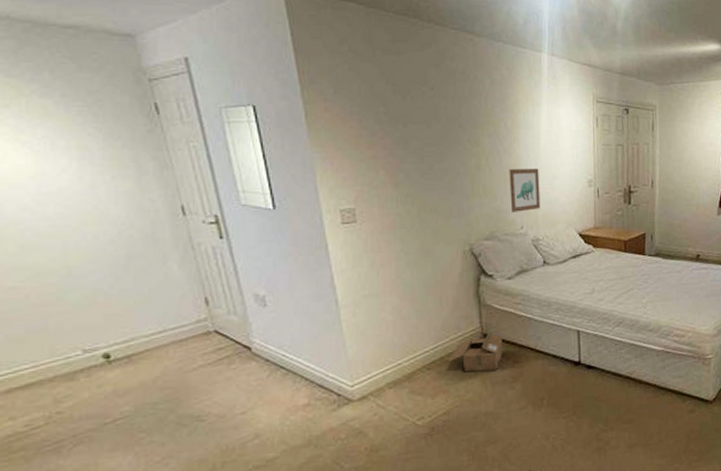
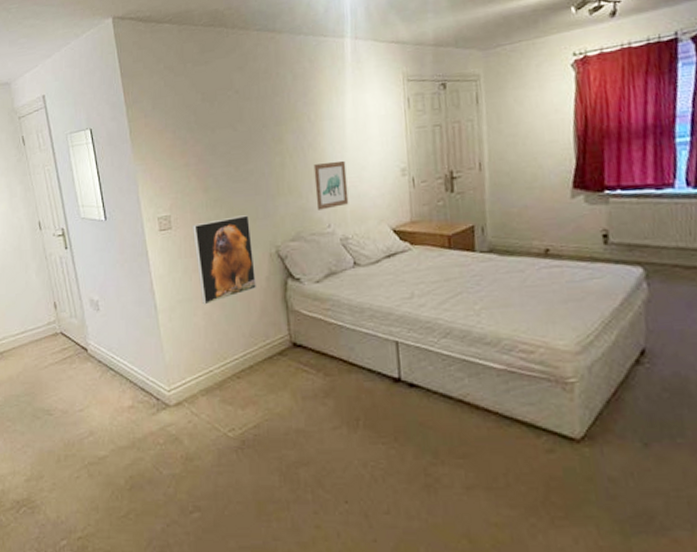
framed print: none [381,213,450,300] -> present [193,215,257,305]
cardboard box: present [448,332,503,372] -> none [257,341,313,384]

